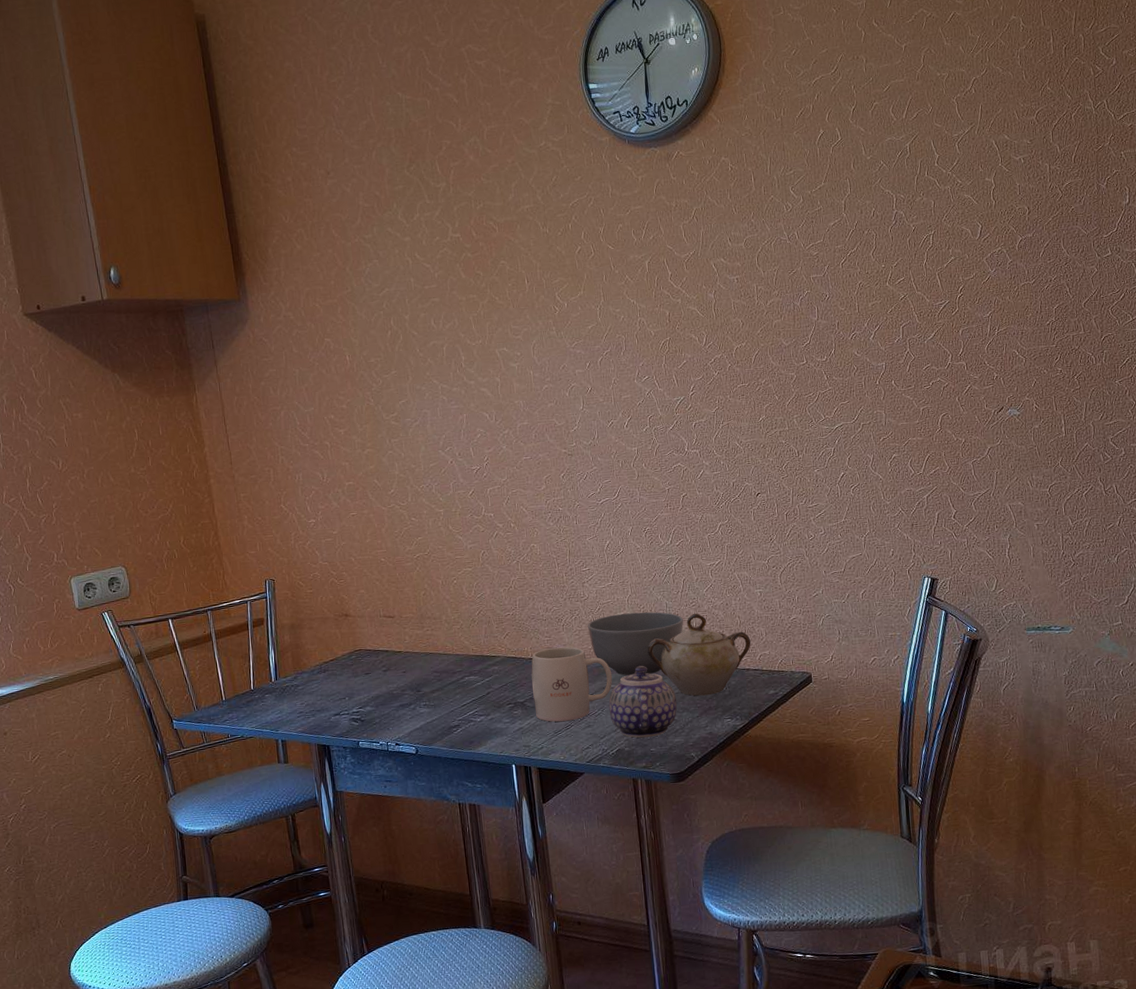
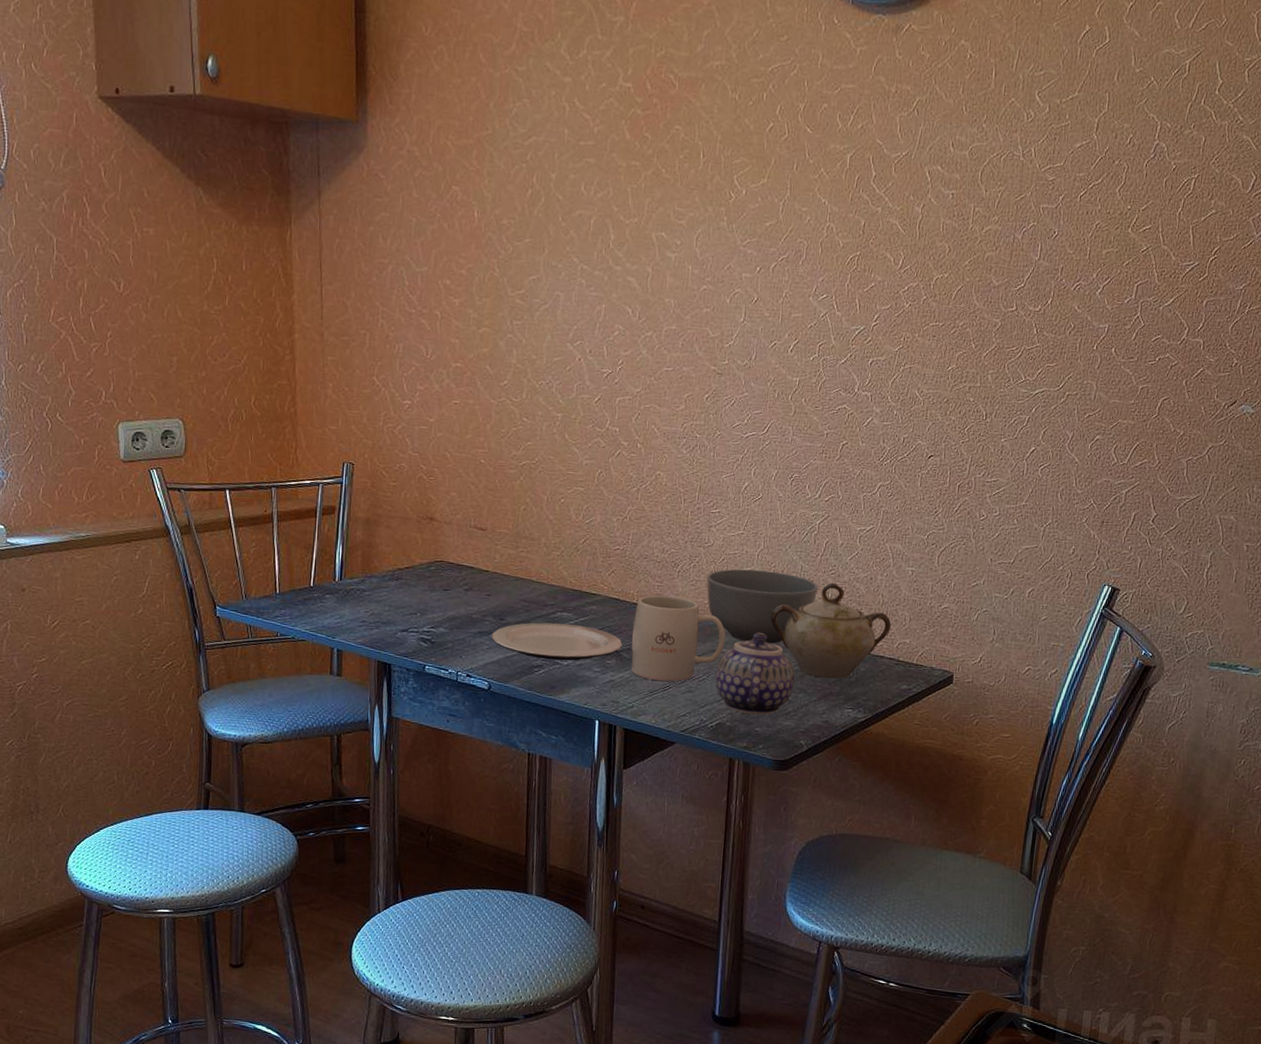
plate: none [411,685,525,719] -> present [491,622,622,661]

